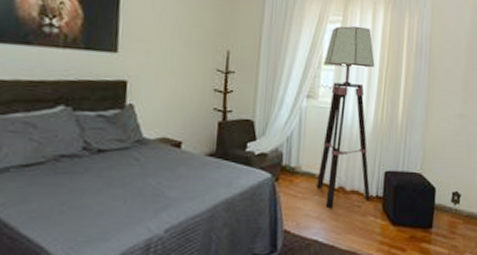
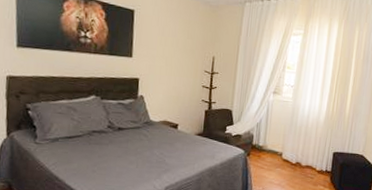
floor lamp: present [316,26,375,209] -> none [279,38,329,179]

